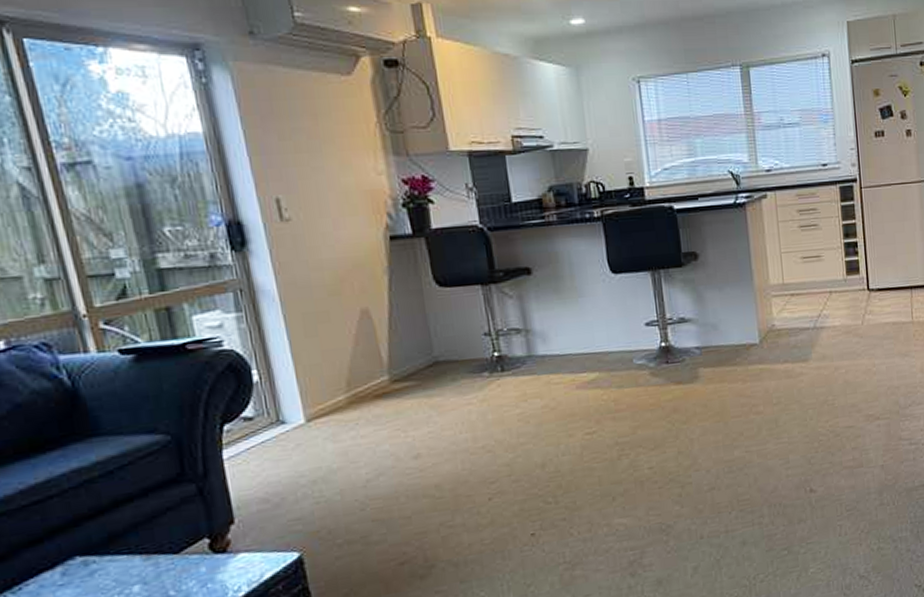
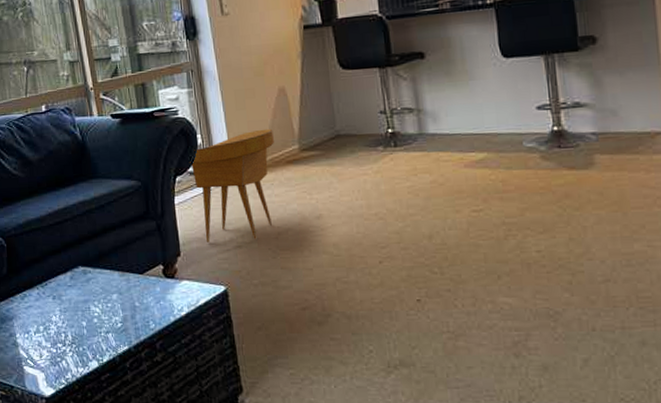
side table: none [241,358,360,502] -> present [189,128,274,242]

